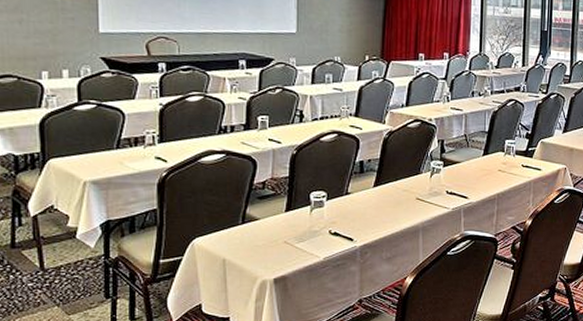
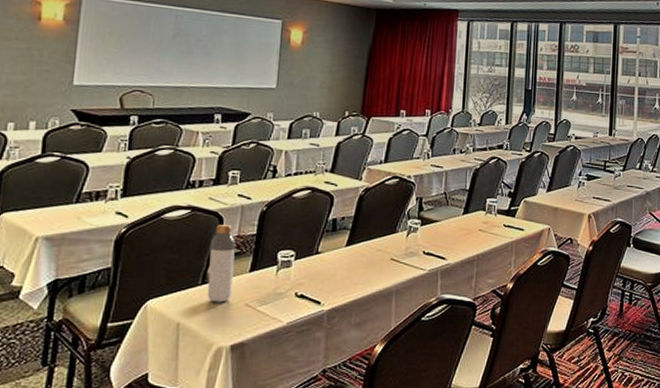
bottle: none [247,168,270,240] -> present [207,225,236,303]

